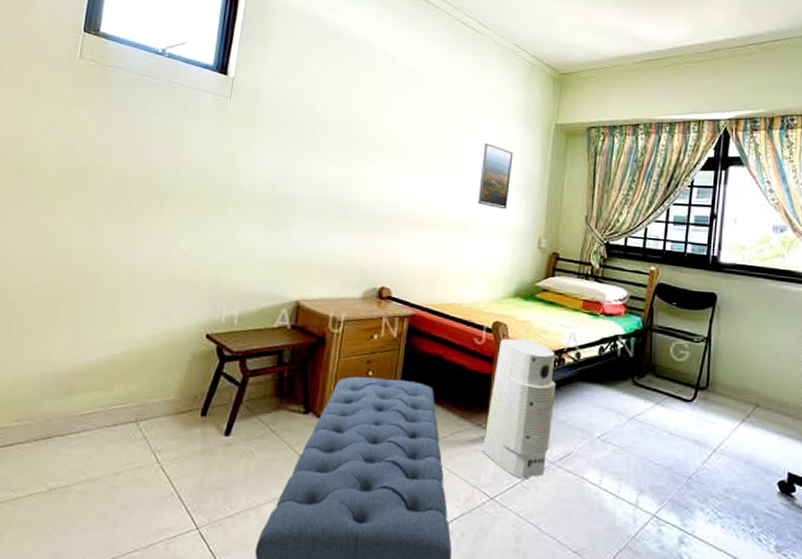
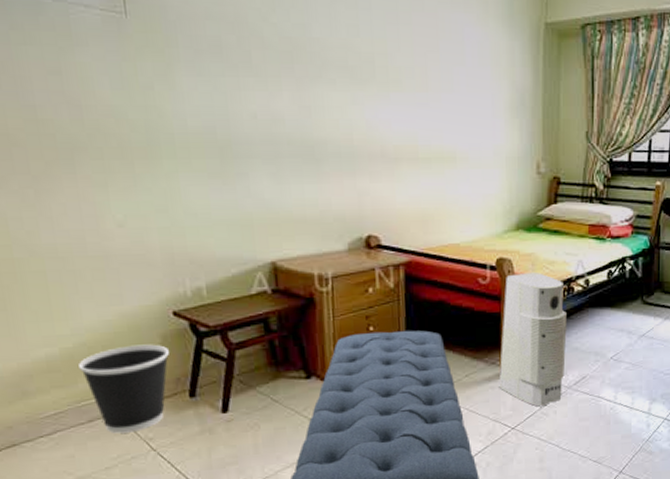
wastebasket: none [119,360,195,442] -> present [78,344,169,434]
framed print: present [478,142,514,210] -> none [464,52,500,133]

